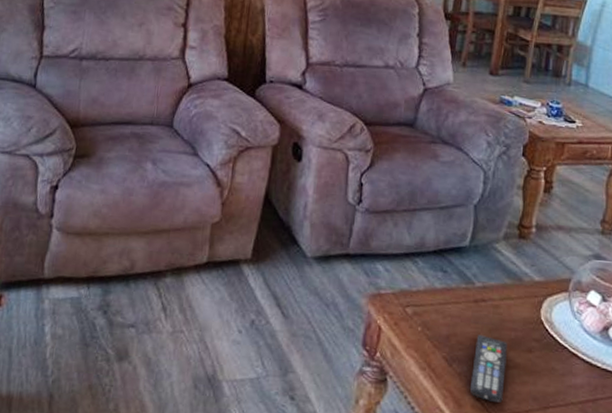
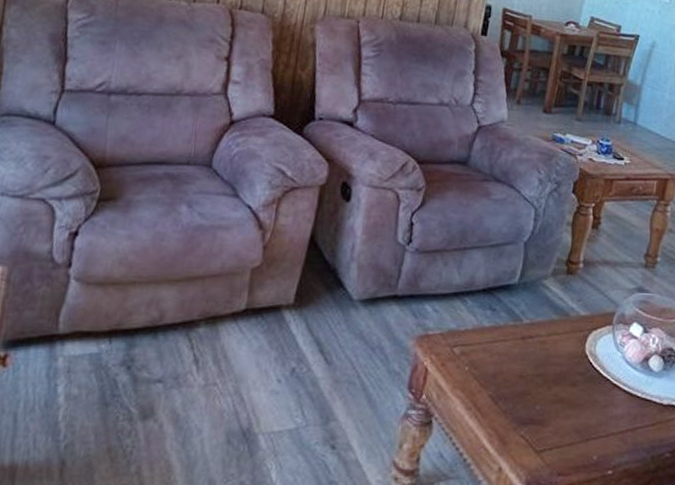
remote control: present [470,335,507,402] -> none [515,371,553,437]

